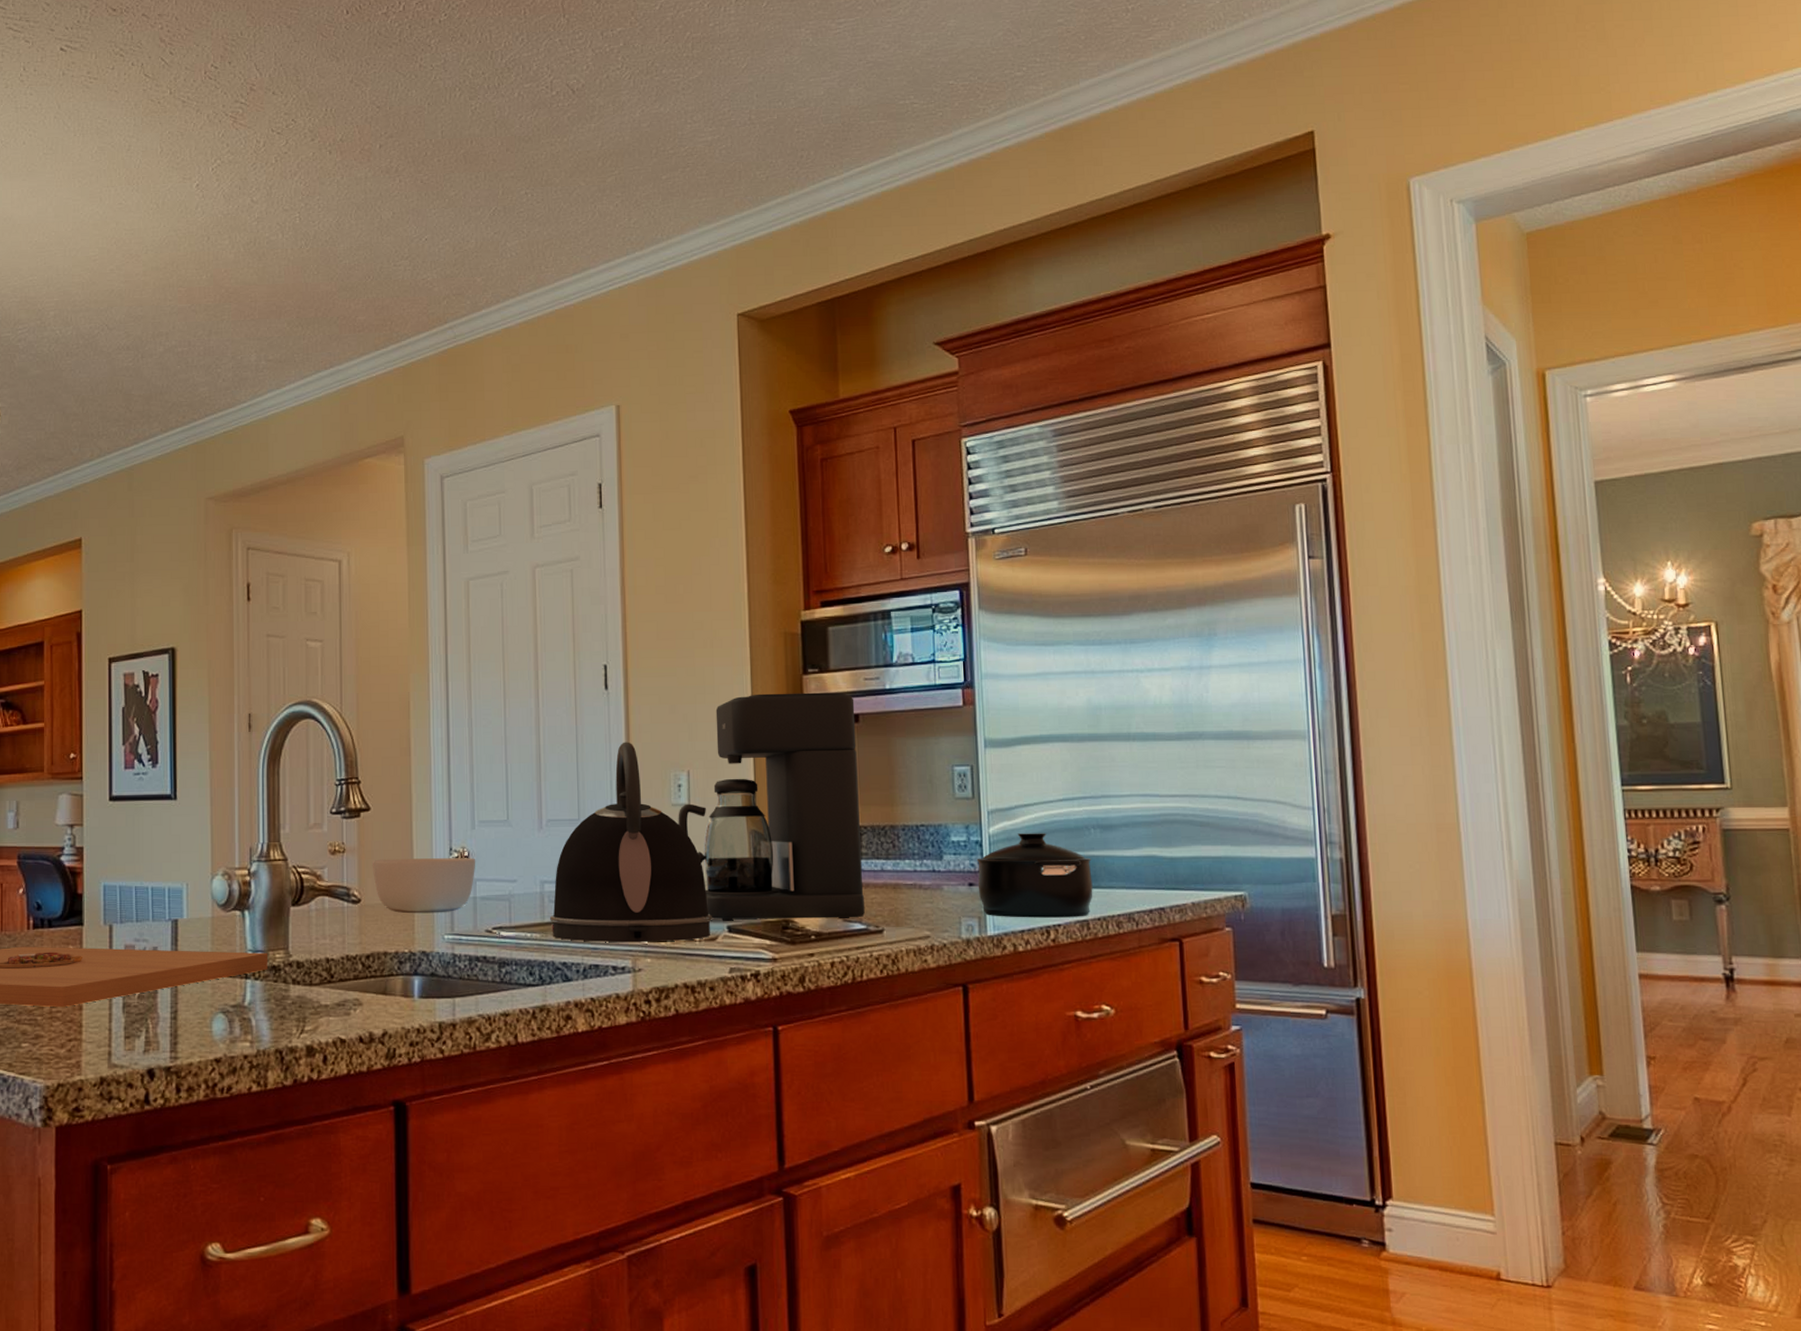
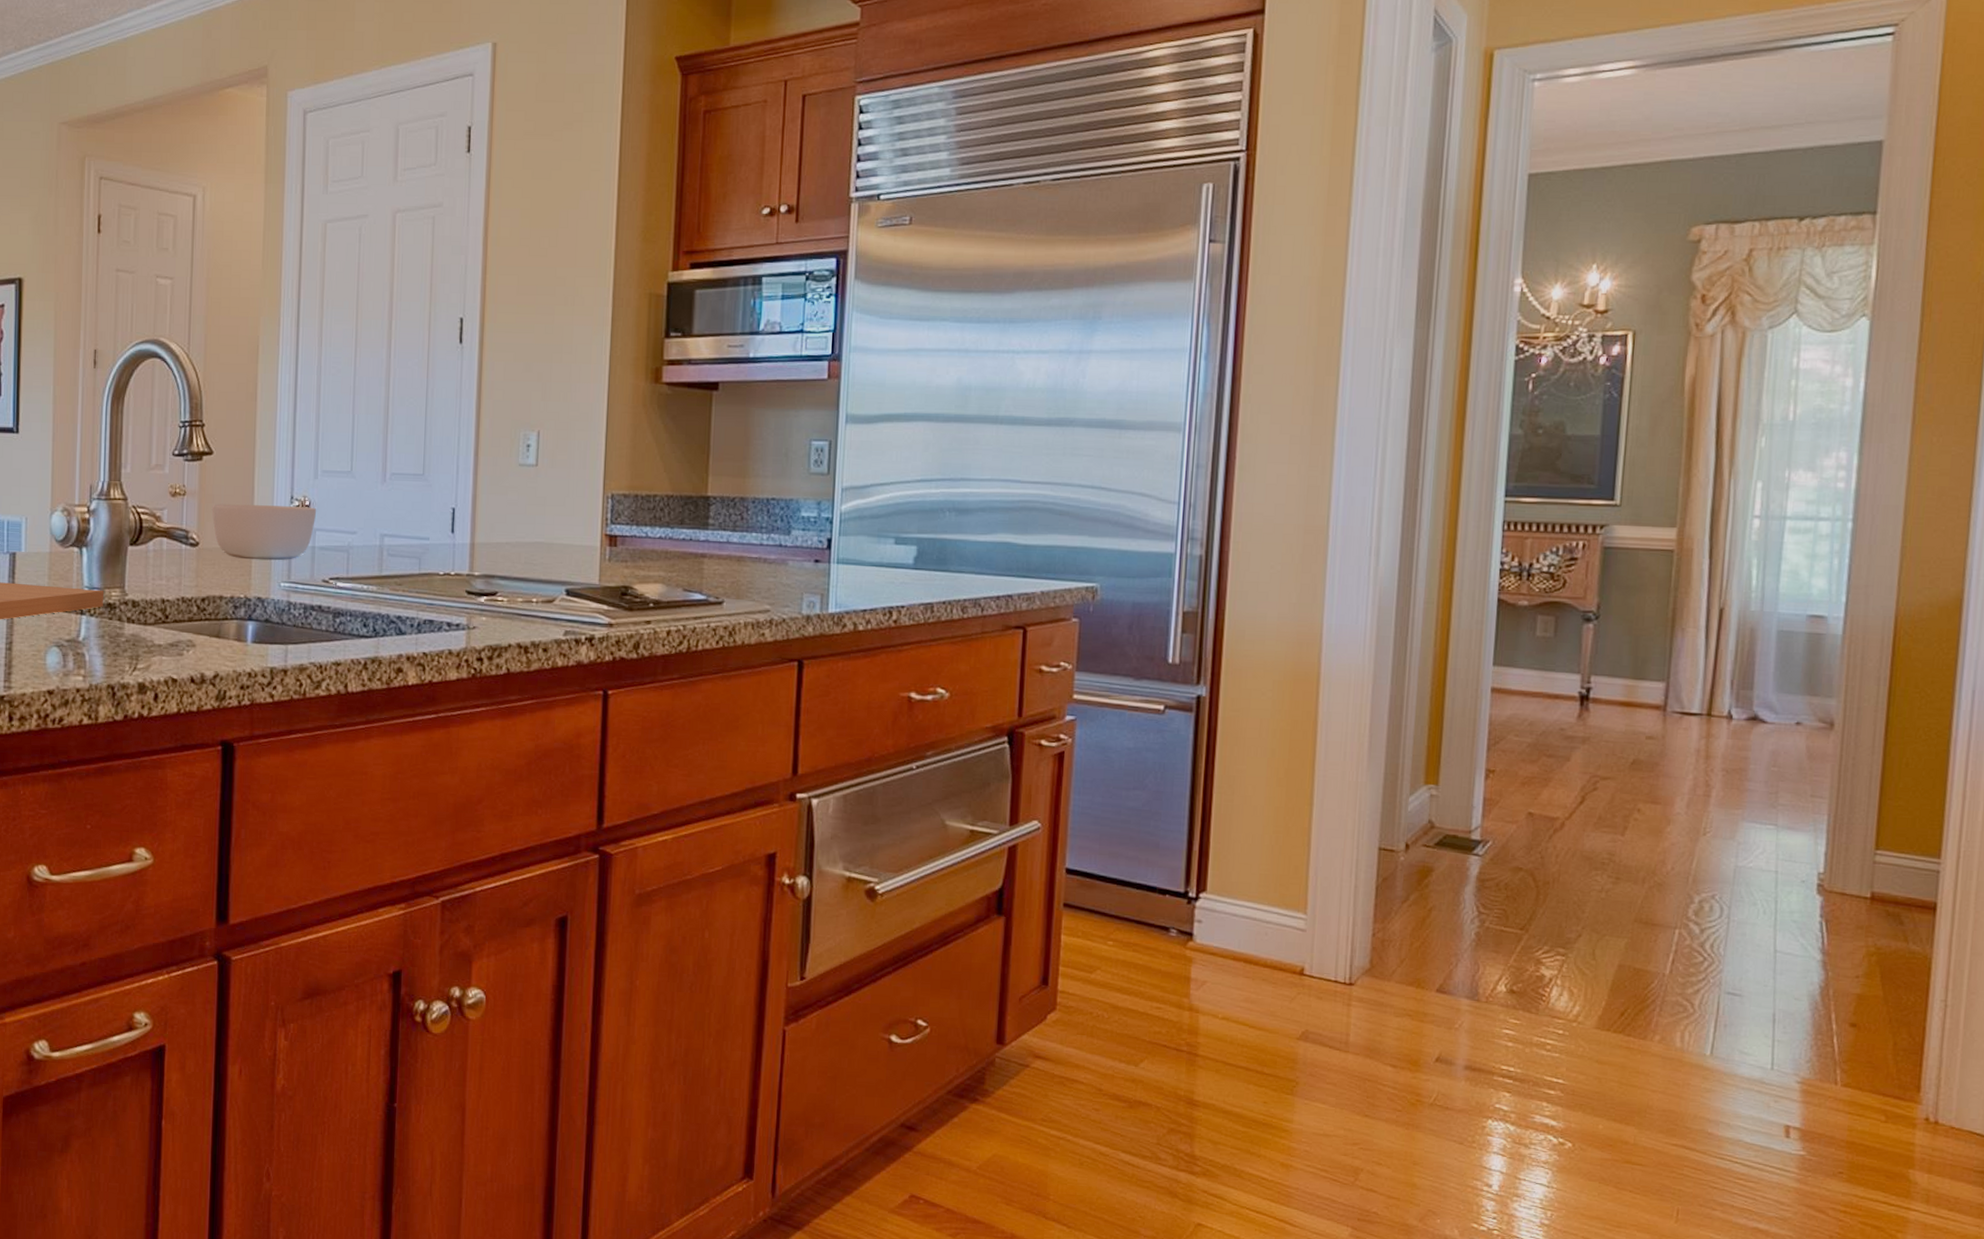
kettle: present [550,742,713,943] -> none [388,398,552,601]
coffee maker: present [678,692,865,921] -> none [524,356,716,589]
saucepan: present [976,833,1093,918] -> none [823,512,943,600]

